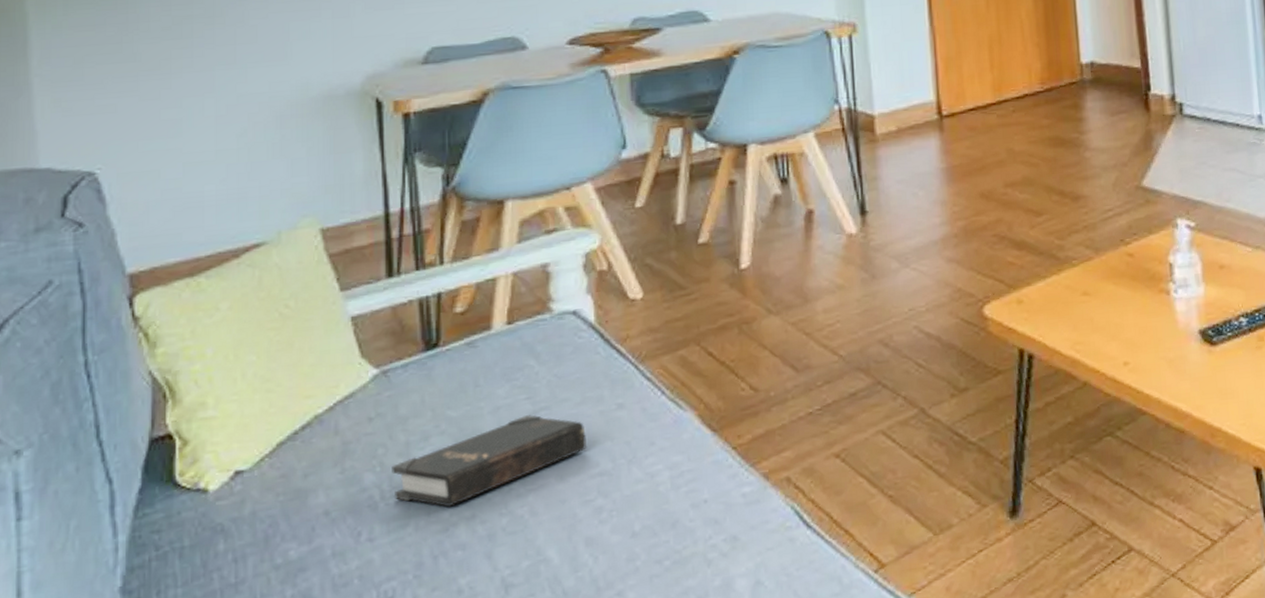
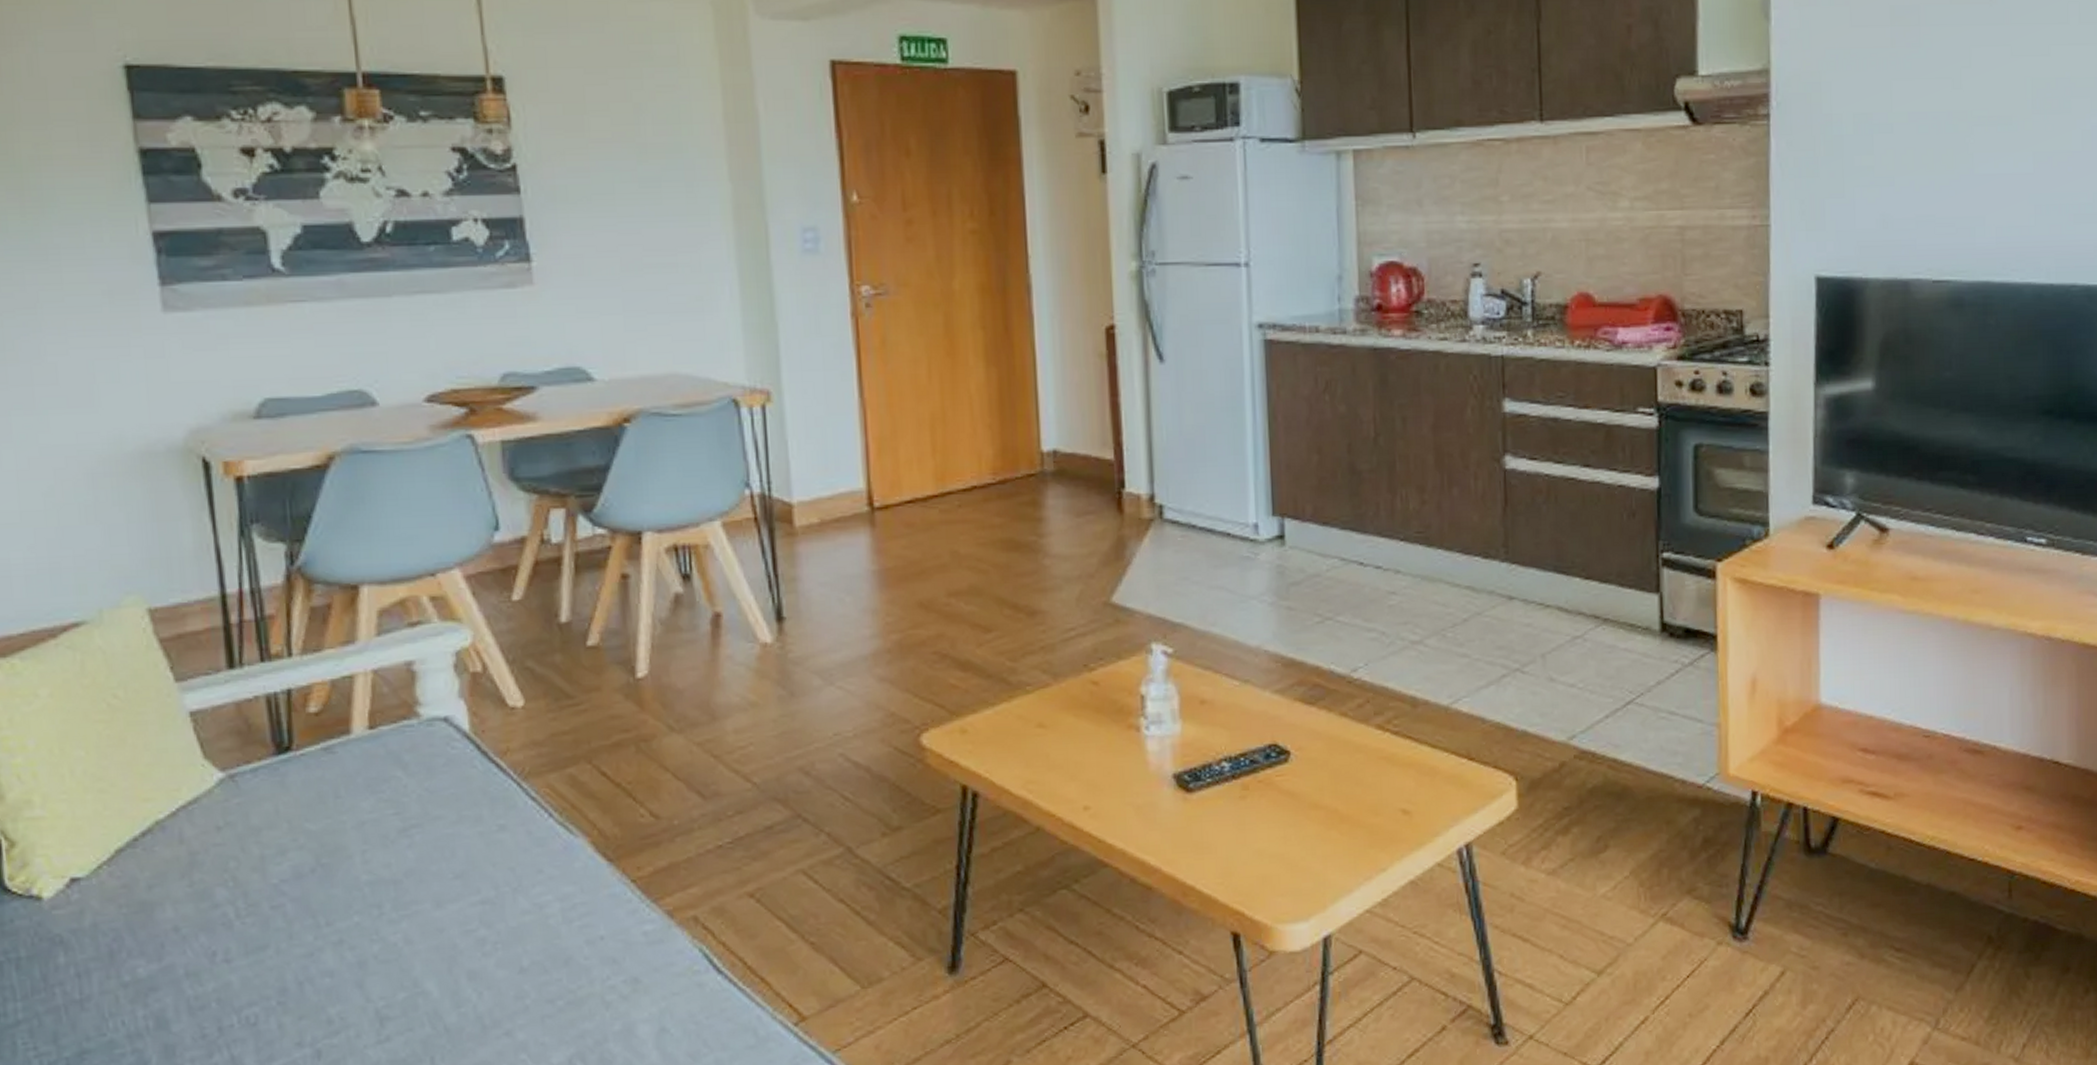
hardback book: present [392,414,586,507] -> none [246,832,465,930]

